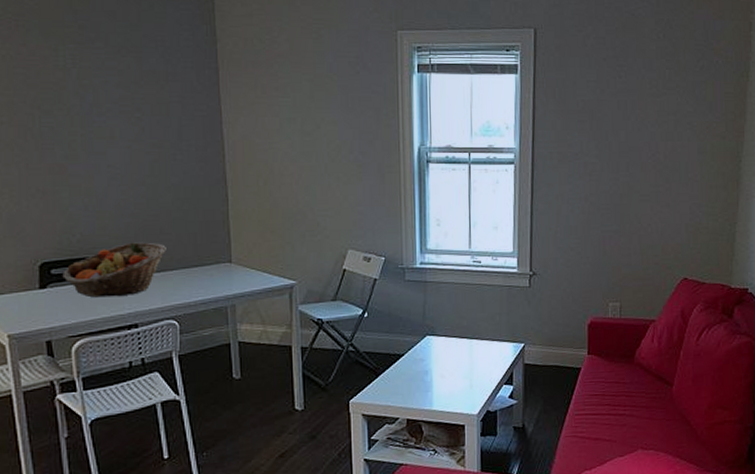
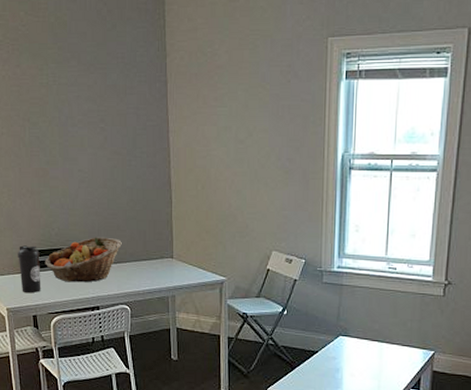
water bottle: none [24,256,56,313] -> present [18,245,40,293]

